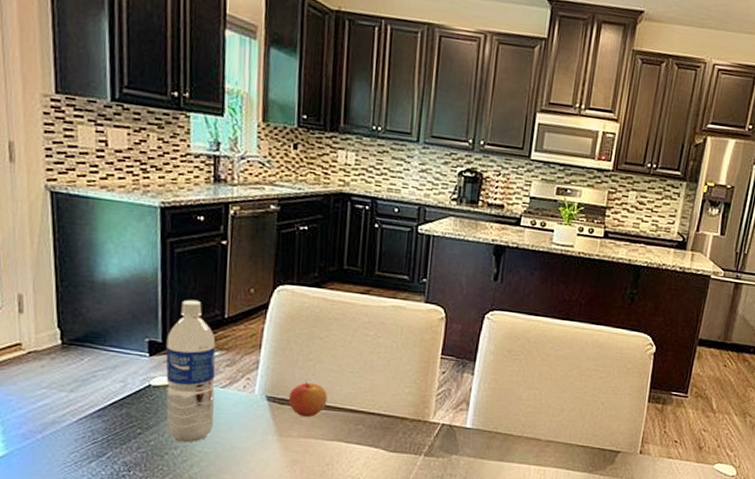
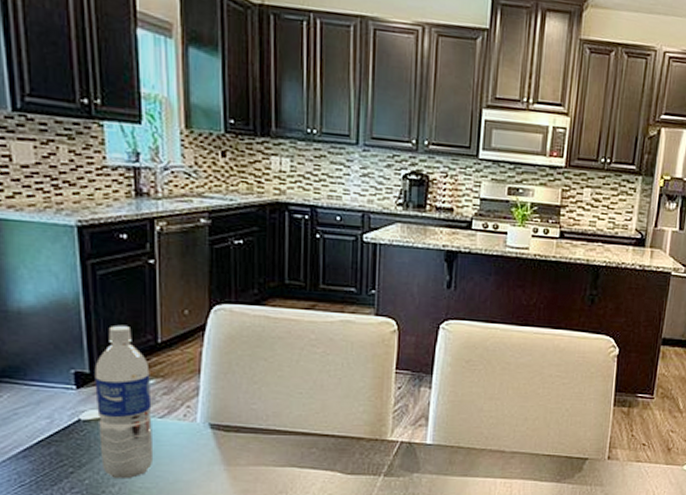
apple: present [288,381,328,418] -> none [234,405,276,444]

